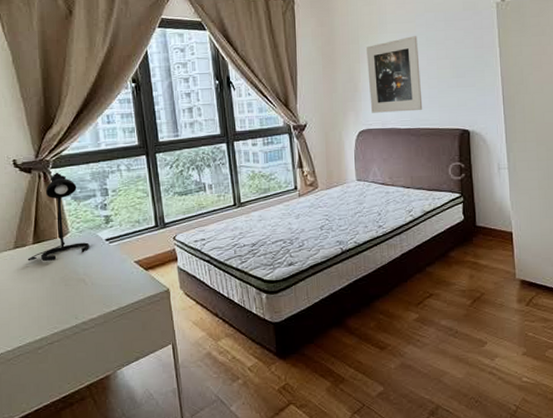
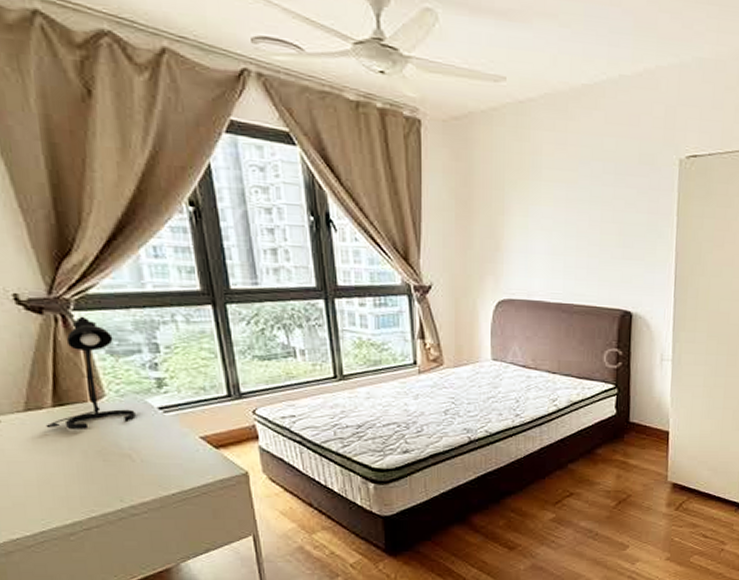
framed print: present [367,36,423,113] -> none [513,188,579,284]

